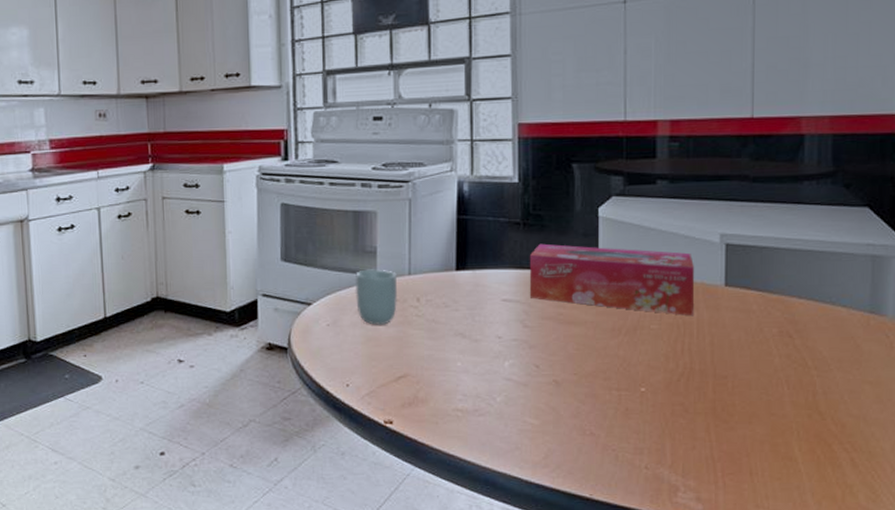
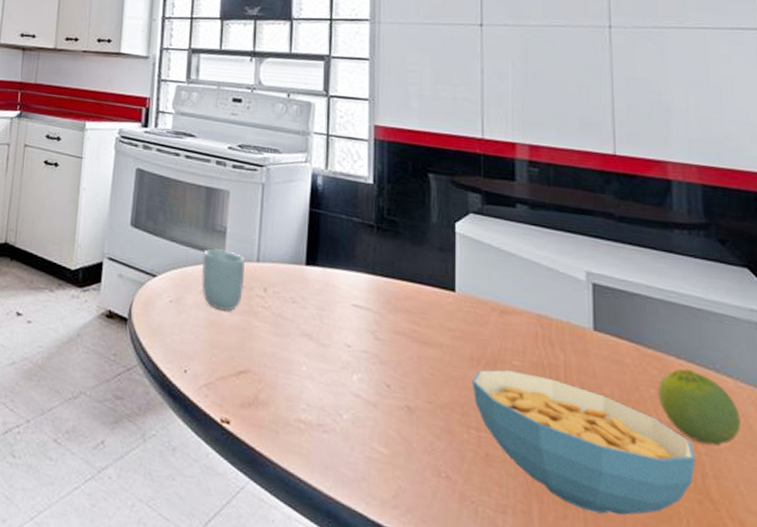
tissue box: present [529,243,695,317] -> none [381,251,561,359]
cereal bowl: none [613,334,808,440] -> present [472,369,695,516]
fruit: none [779,306,850,368] -> present [658,368,741,446]

